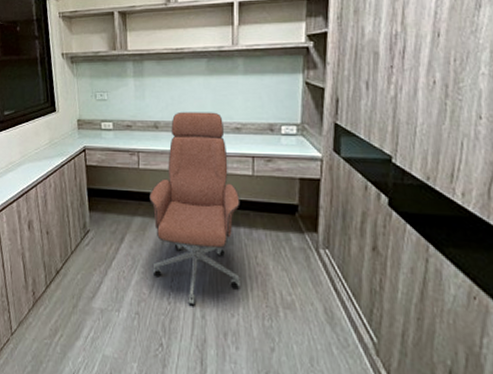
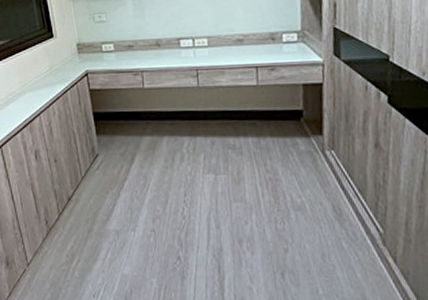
office chair: present [149,111,240,306] -> none [156,25,252,217]

